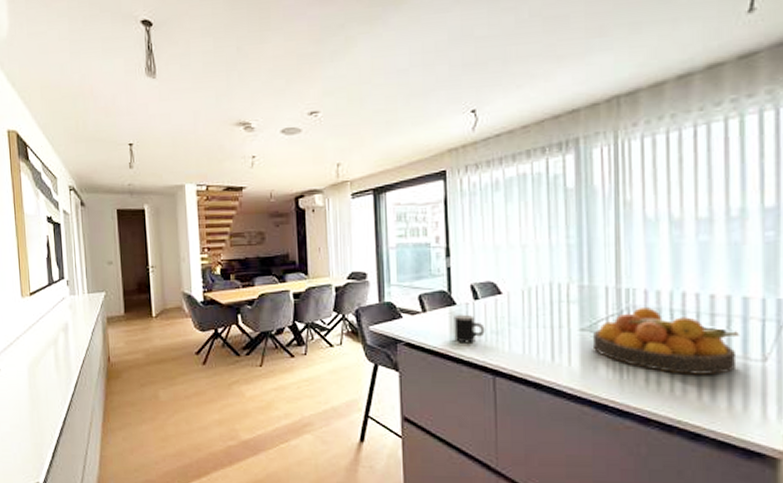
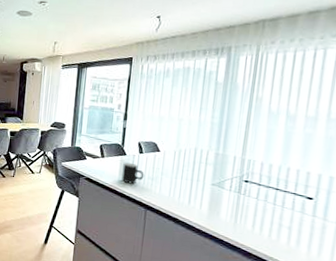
fruit bowl: present [593,308,741,374] -> none [219,174,324,229]

